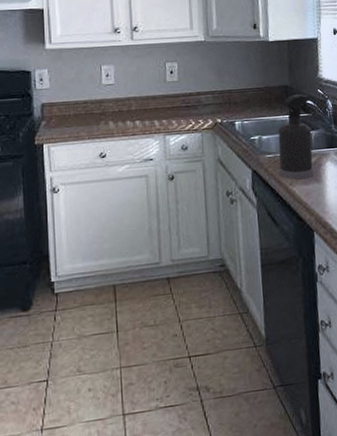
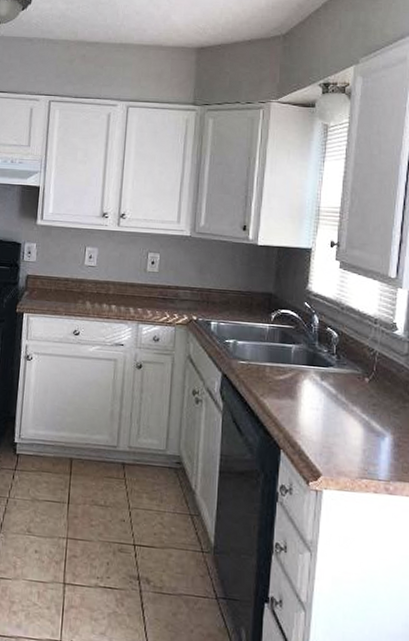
spray bottle: present [278,94,314,180] -> none [250,304,295,393]

